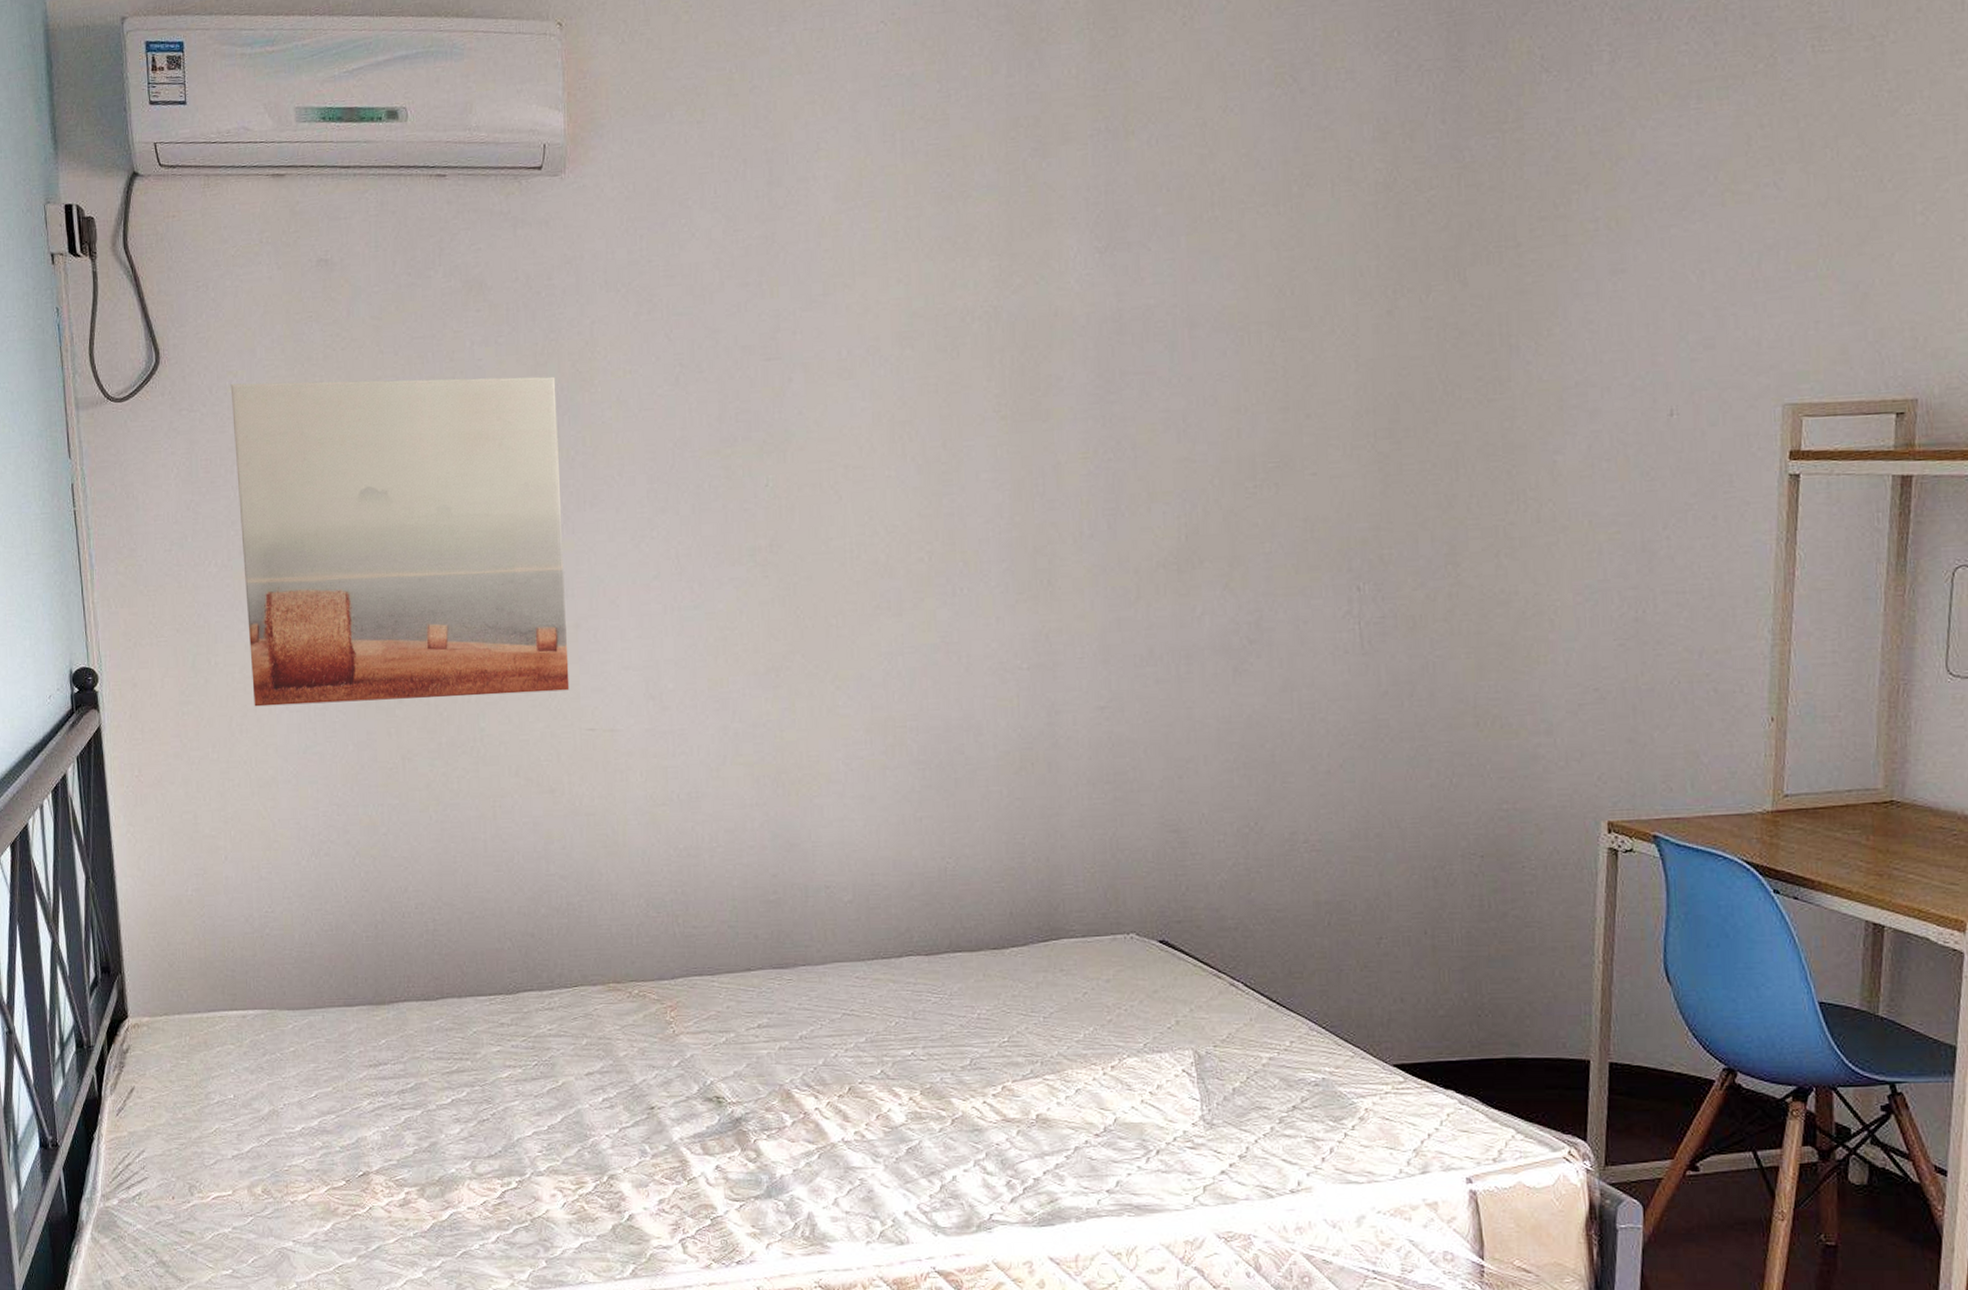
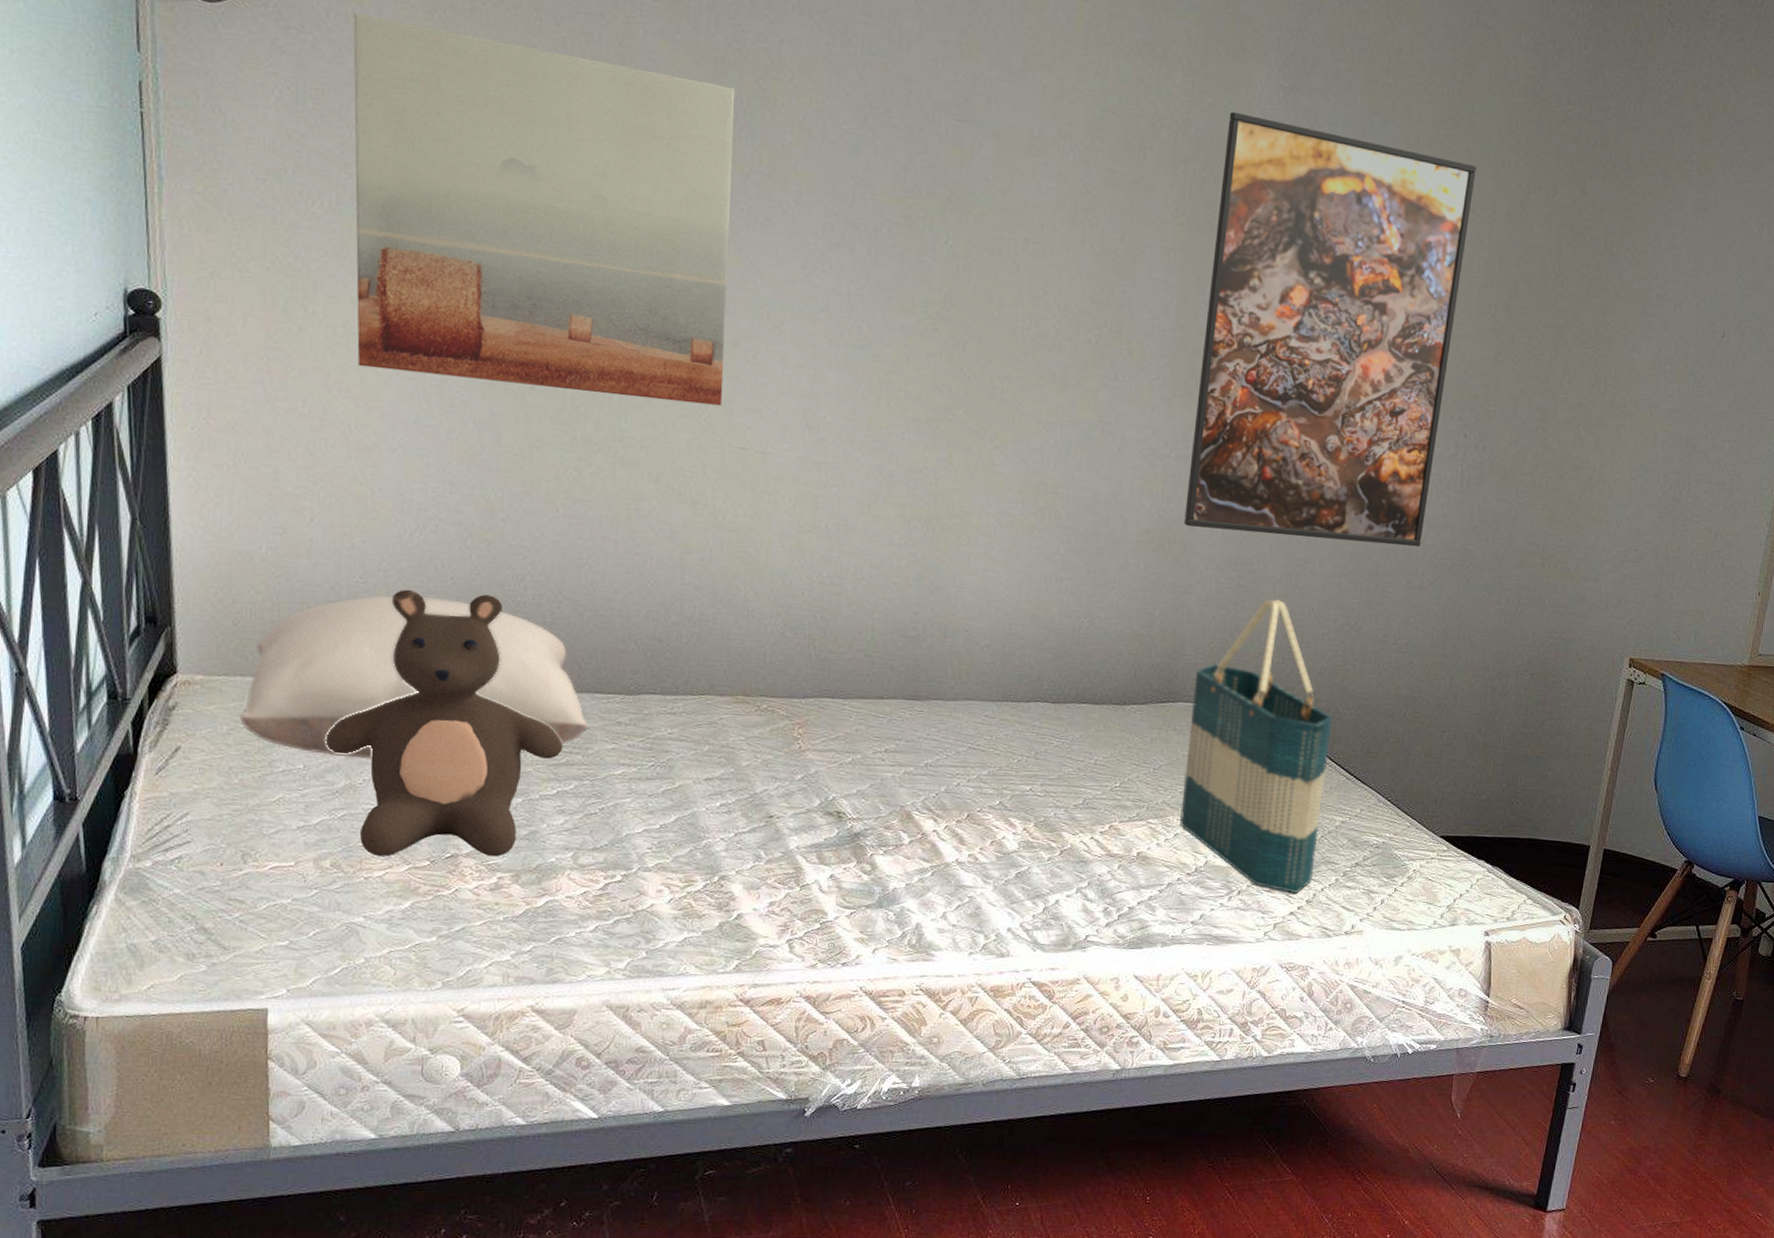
pillow: none [179,917,476,1084] -> present [239,595,590,759]
teddy bear: none [250,909,453,1179] -> present [325,589,563,857]
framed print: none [1042,282,1330,742] -> present [1184,111,1476,547]
tote bag: none [1077,807,1244,1148] -> present [1179,598,1333,893]

